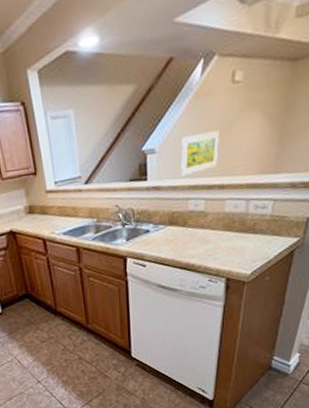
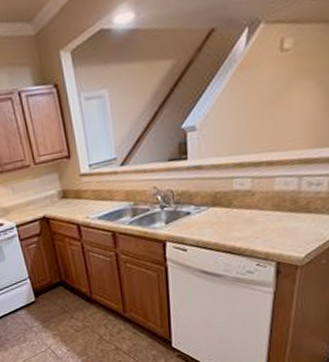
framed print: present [181,130,219,176] -> none [224,103,267,154]

